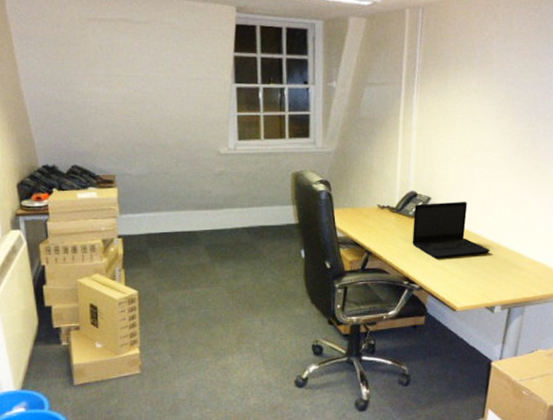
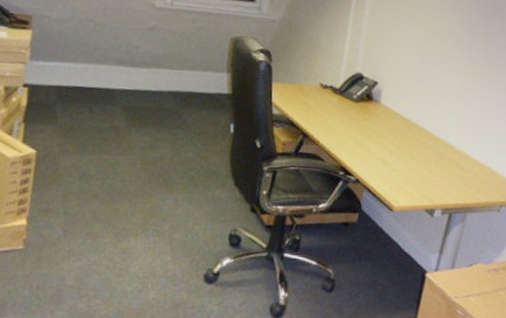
laptop: present [412,201,490,258] -> none [353,88,435,150]

